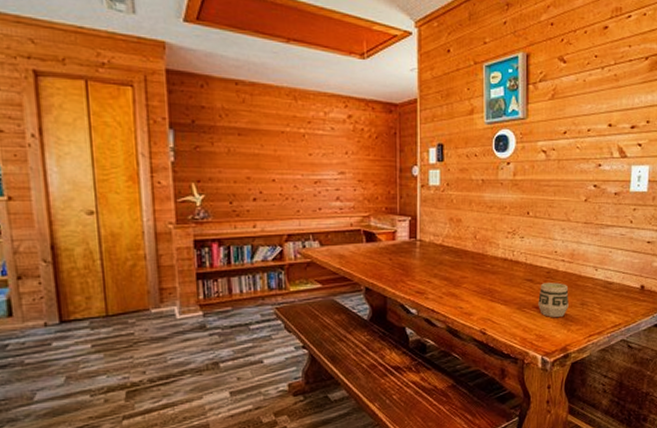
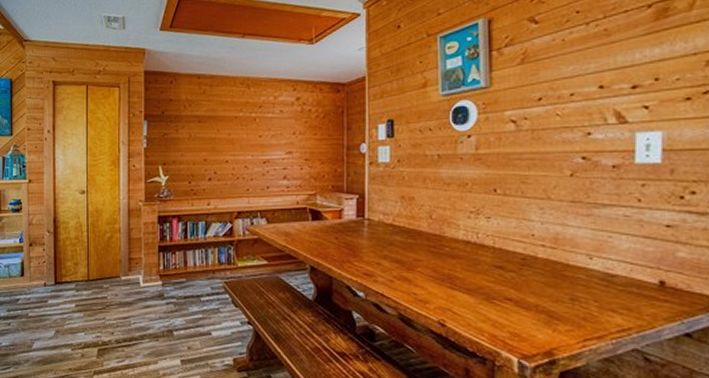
cup: present [538,282,569,317] -> none [511,271,553,313]

